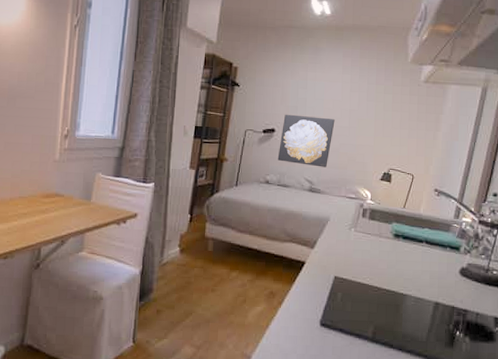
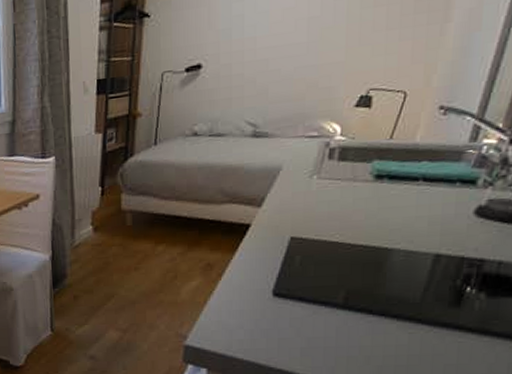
wall art: present [277,114,335,167] -> none [207,35,286,105]

